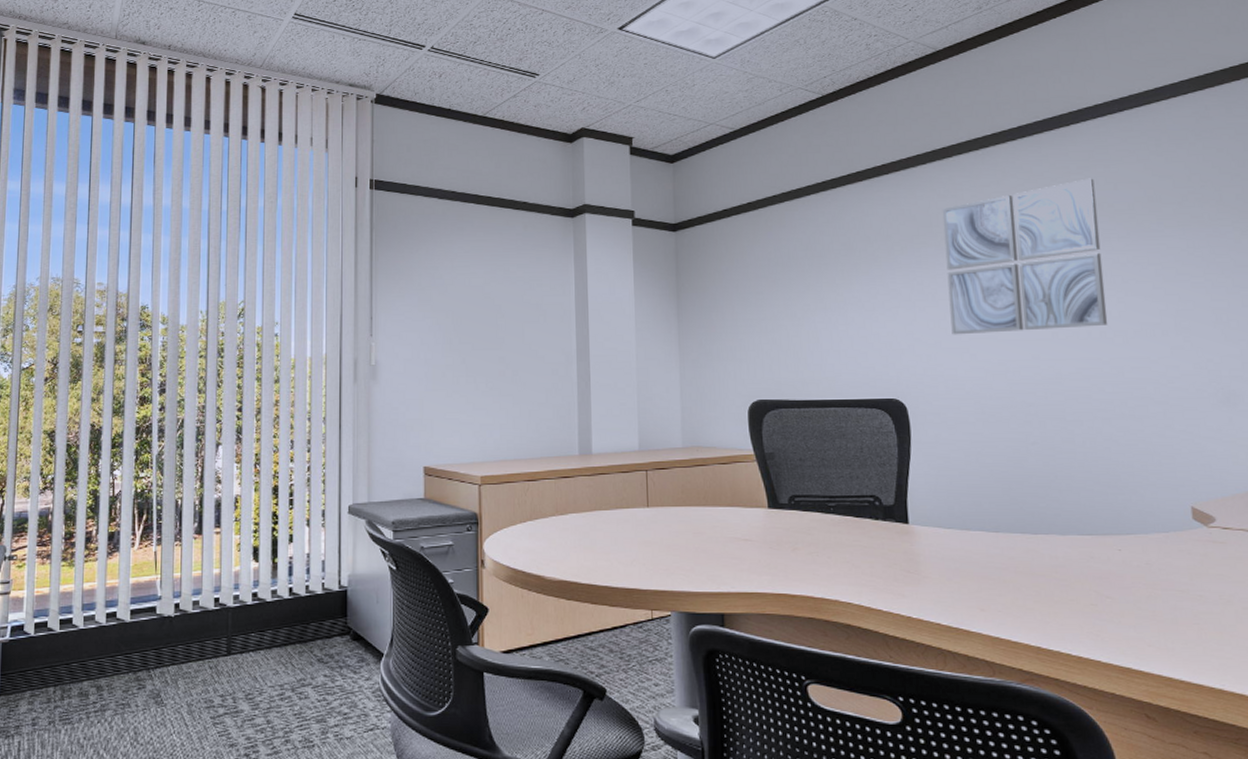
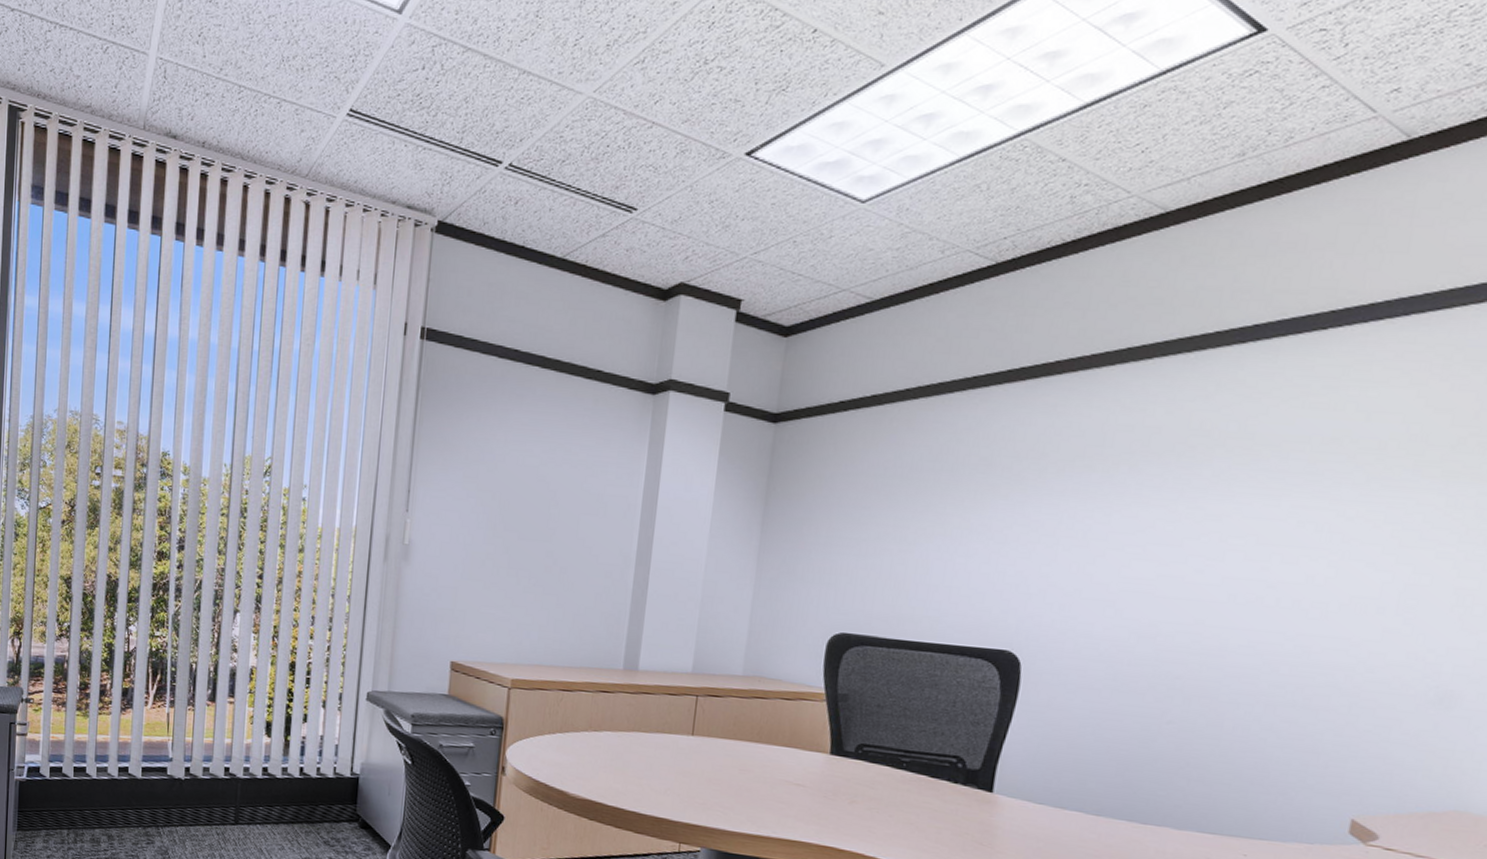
wall art: present [942,178,1108,335] -> none [1098,402,1341,594]

